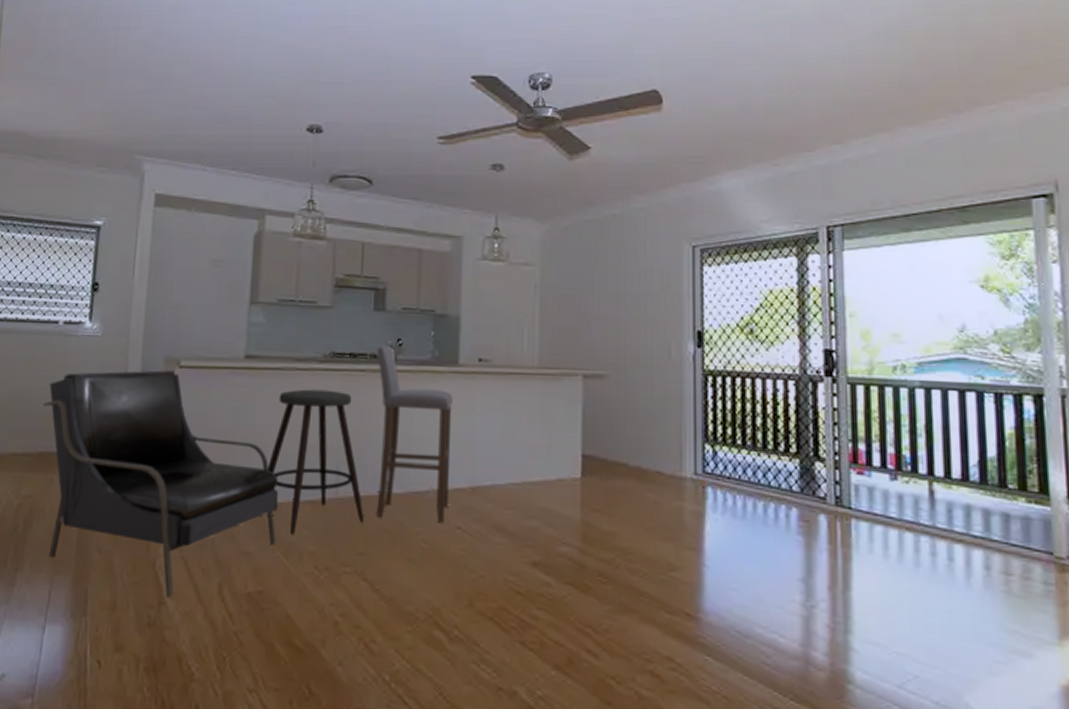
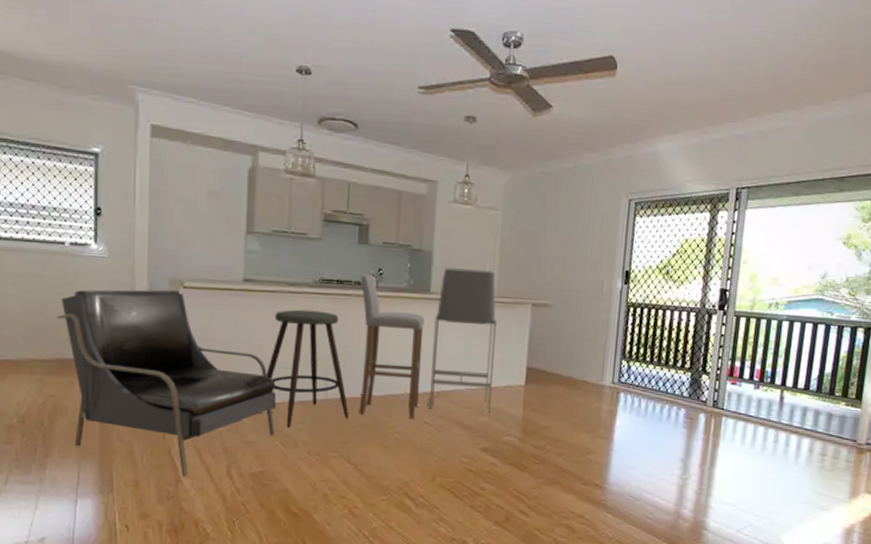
bar stool: none [461,335,542,515] -> present [428,268,498,413]

